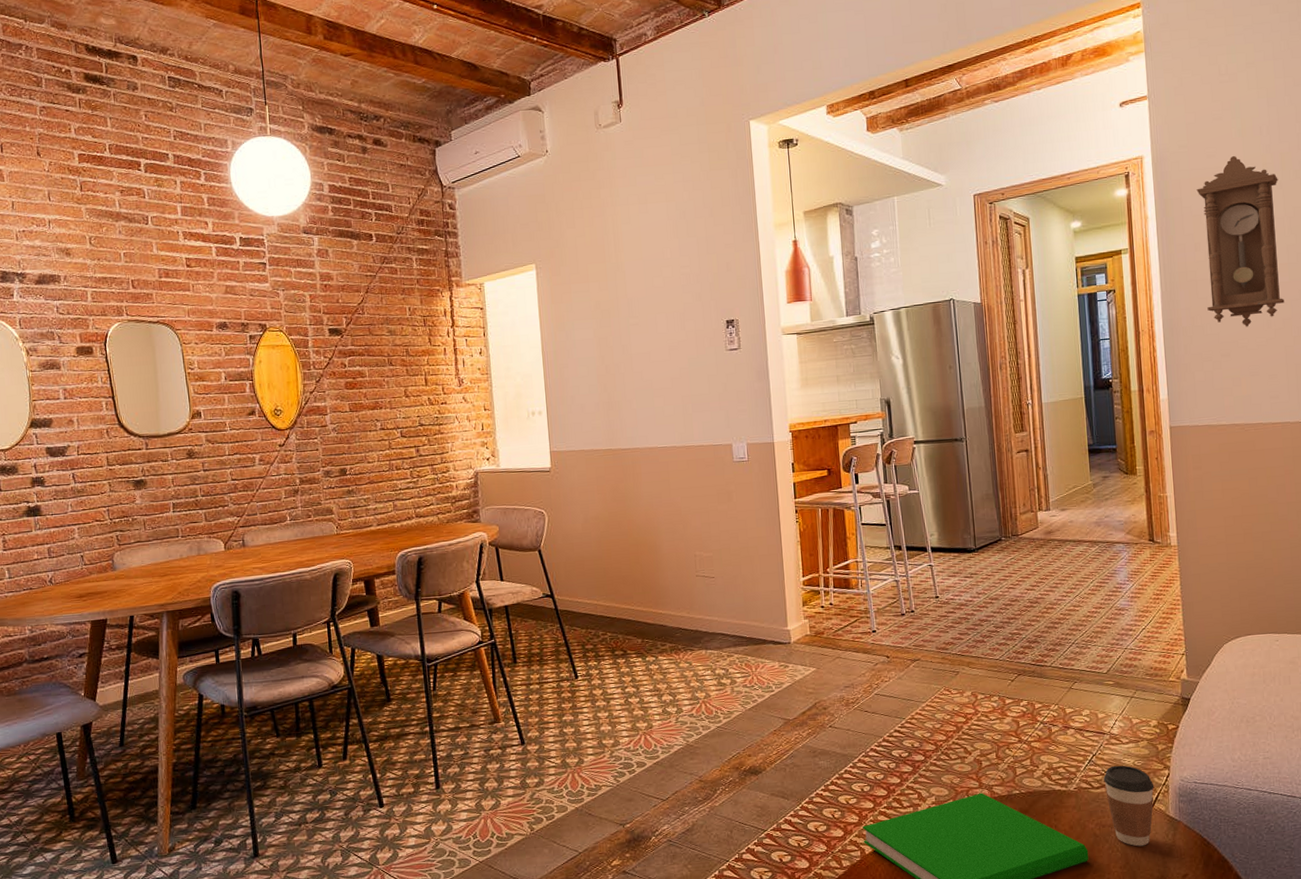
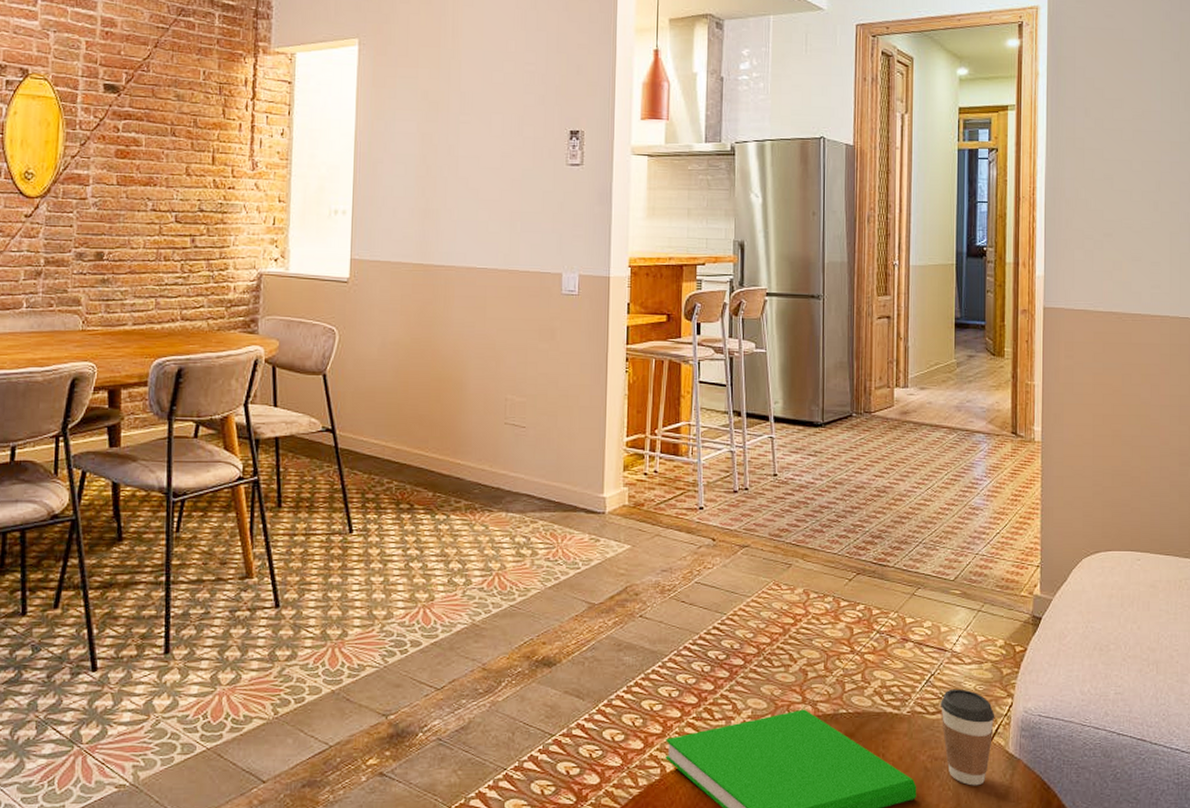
pendulum clock: present [1196,156,1285,327] -> none [1091,19,1176,207]

